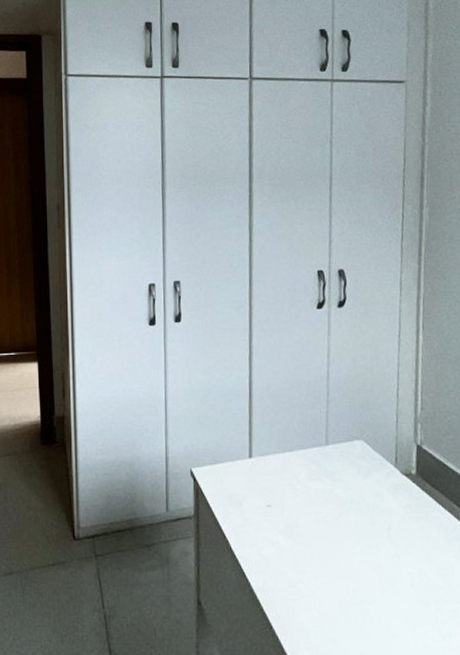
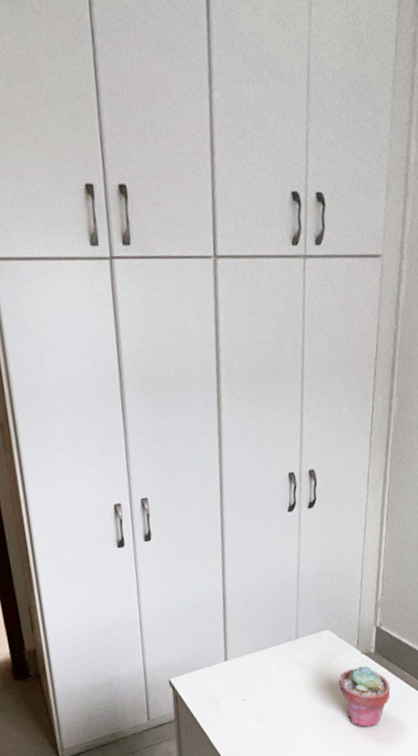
potted succulent: none [375,488,438,566] -> present [338,665,391,728]

